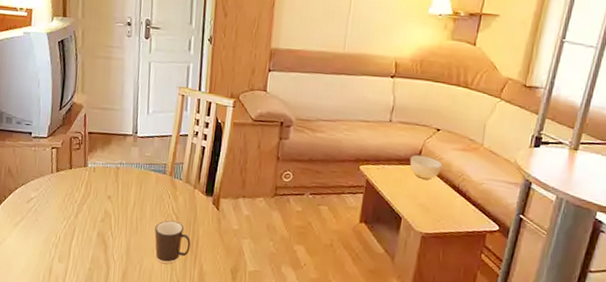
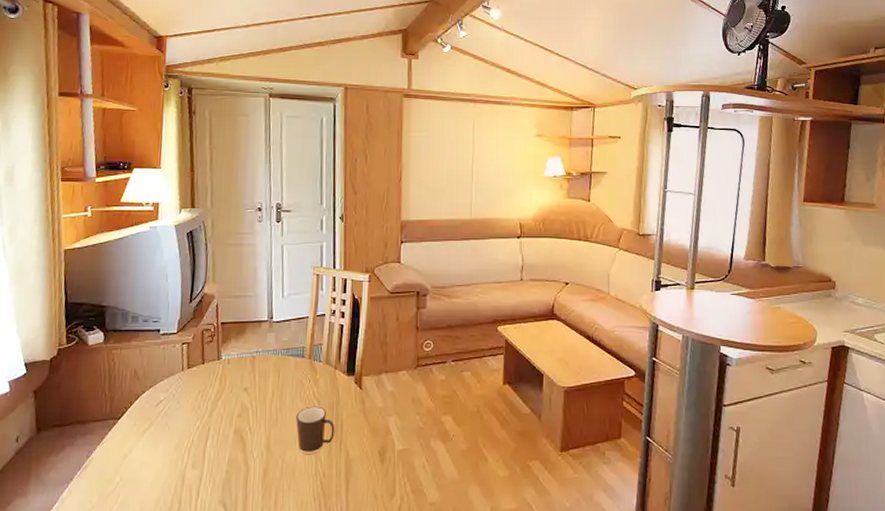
bowl: present [409,154,443,180] -> none [544,309,575,333]

